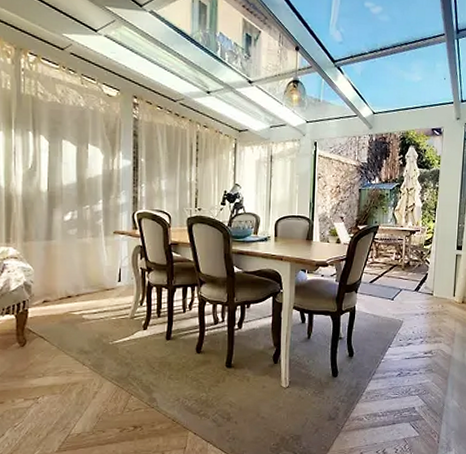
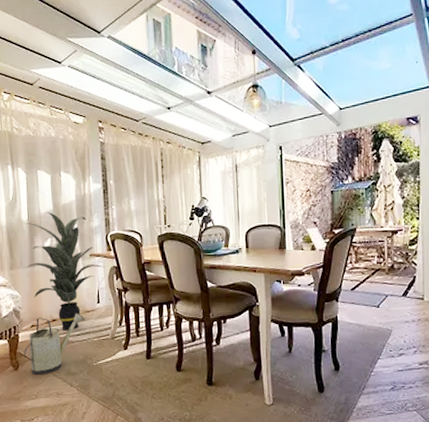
watering can: none [33,290,104,352] -> present [24,313,85,375]
indoor plant: none [41,185,130,308] -> present [25,212,106,330]

